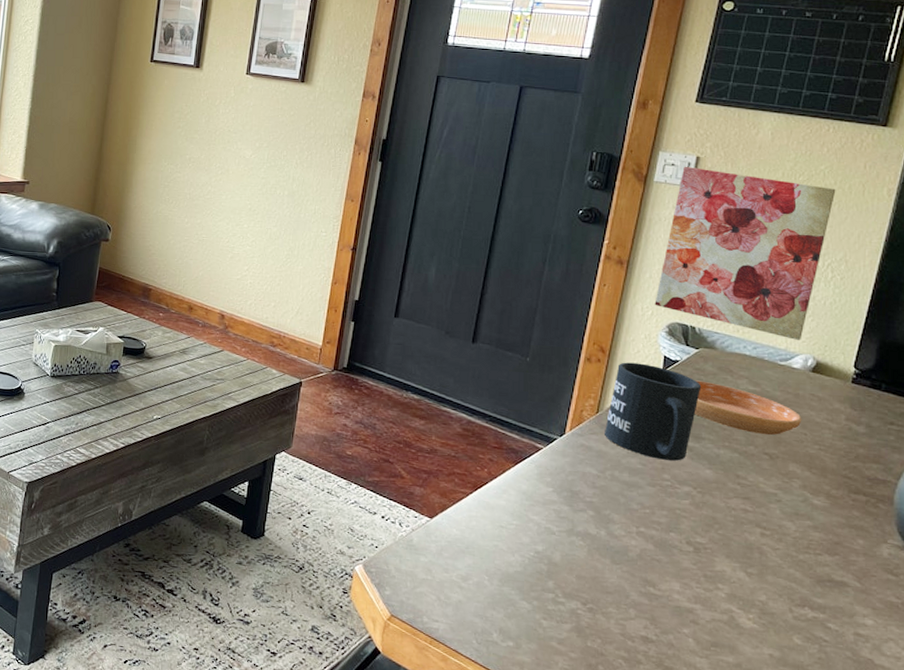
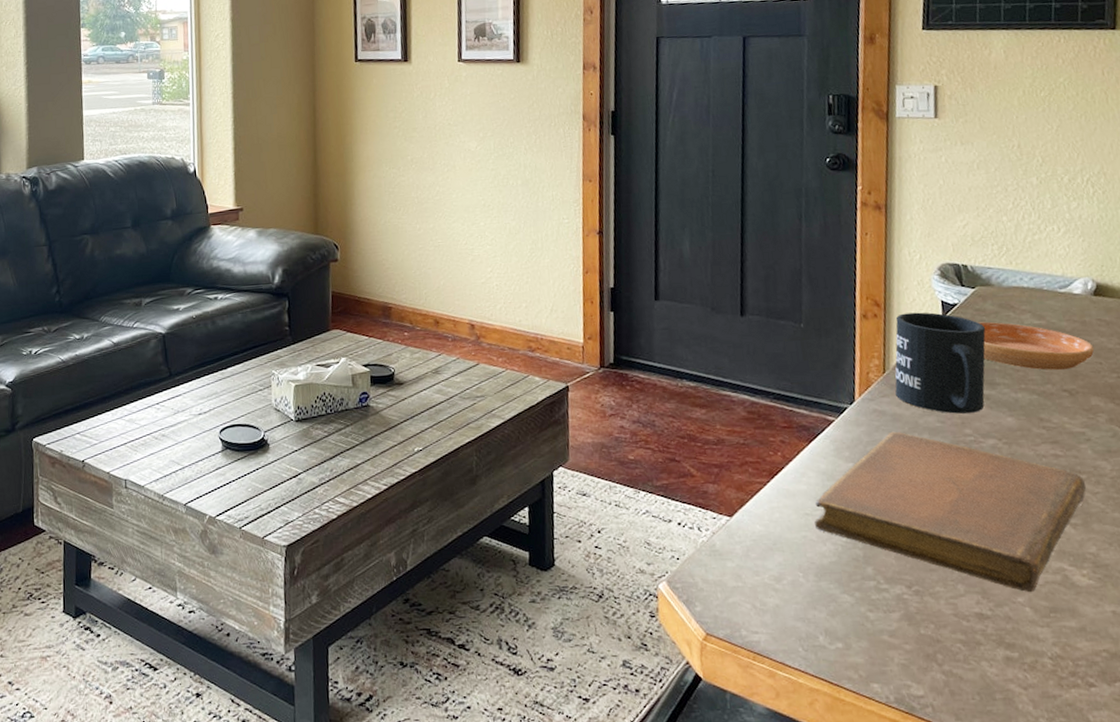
notebook: none [508,466,769,627] -> present [814,431,1087,593]
wall art: present [654,166,836,340] -> none [920,97,1080,264]

